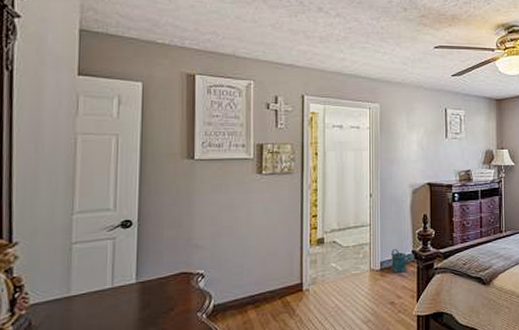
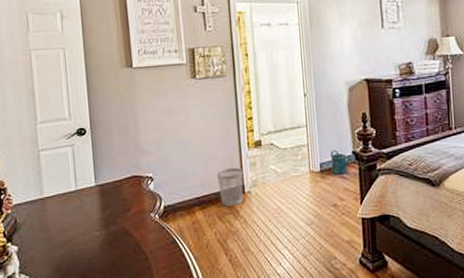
wastebasket: none [274,264,303,305] -> present [216,167,244,206]

